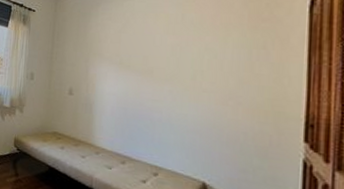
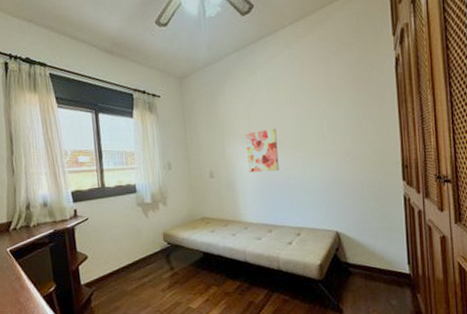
wall art: none [109,55,147,101] -> present [244,128,279,173]

